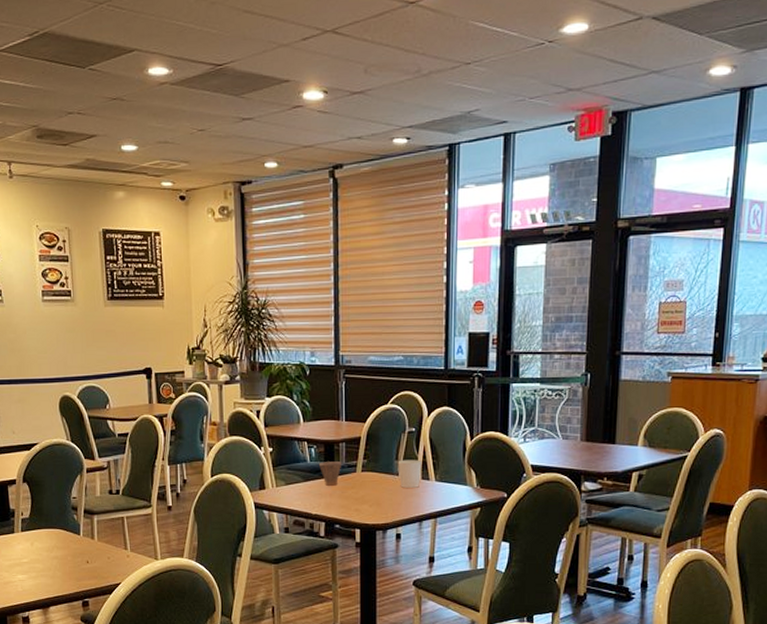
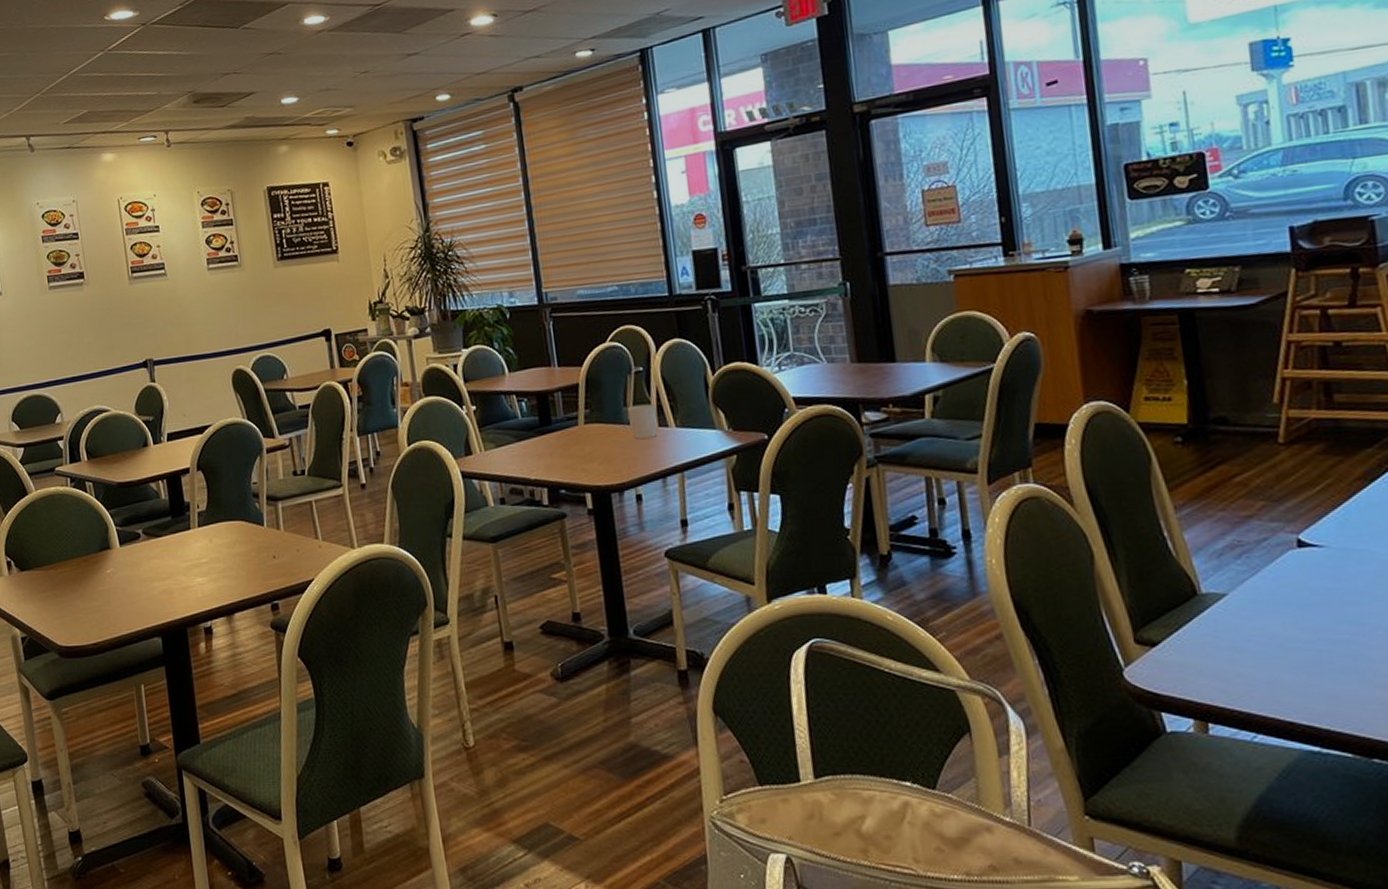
cup: present [318,461,342,486] -> none [532,414,561,444]

